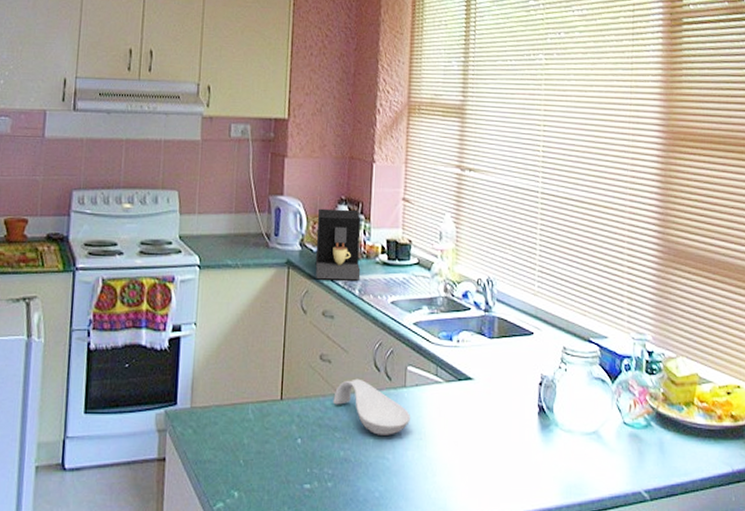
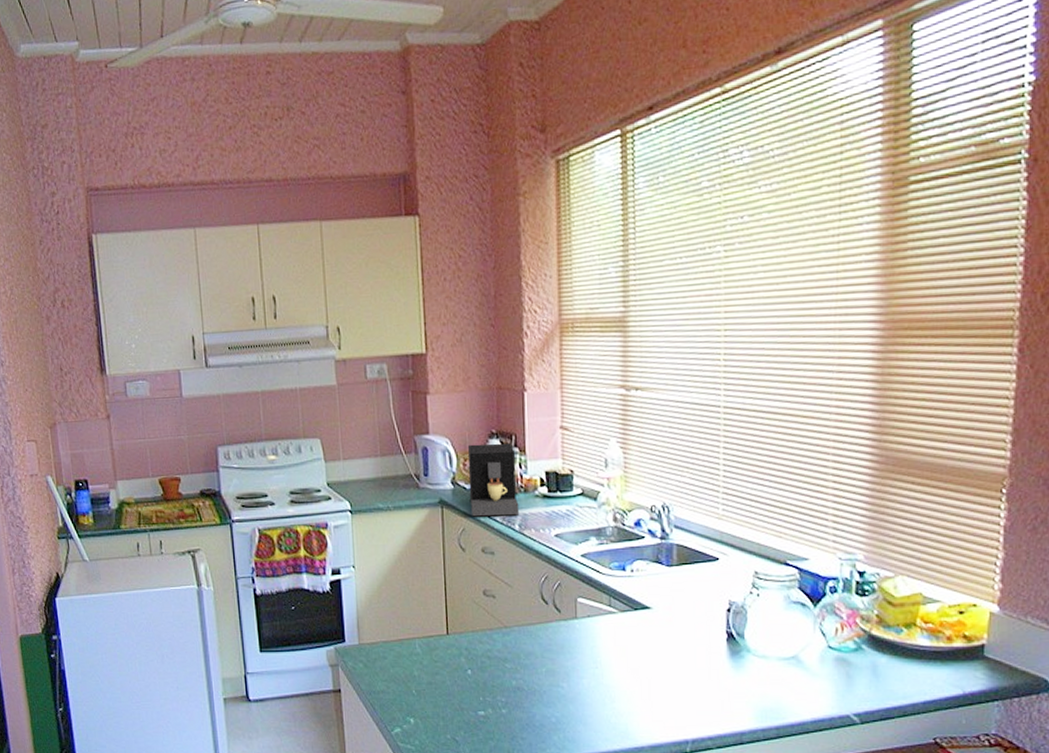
spoon rest: present [333,378,410,435] -> none [501,612,584,665]

